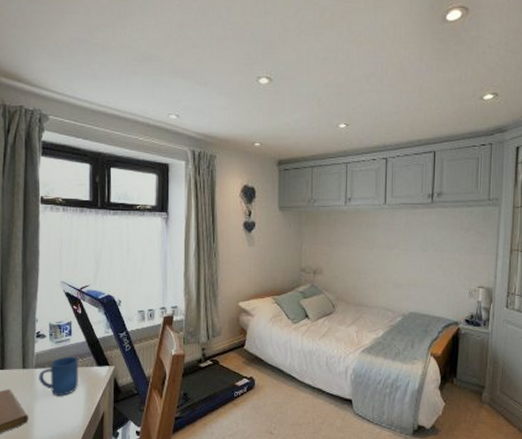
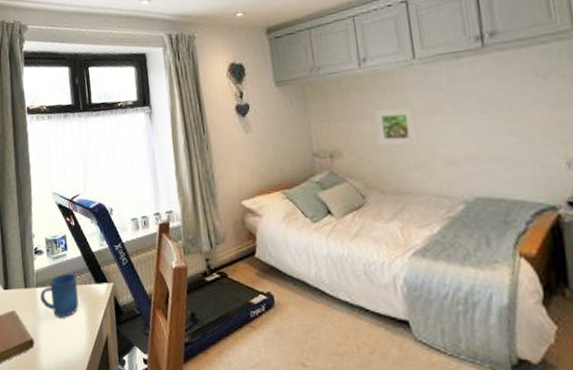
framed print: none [350,239,379,270] -> present [374,107,419,146]

